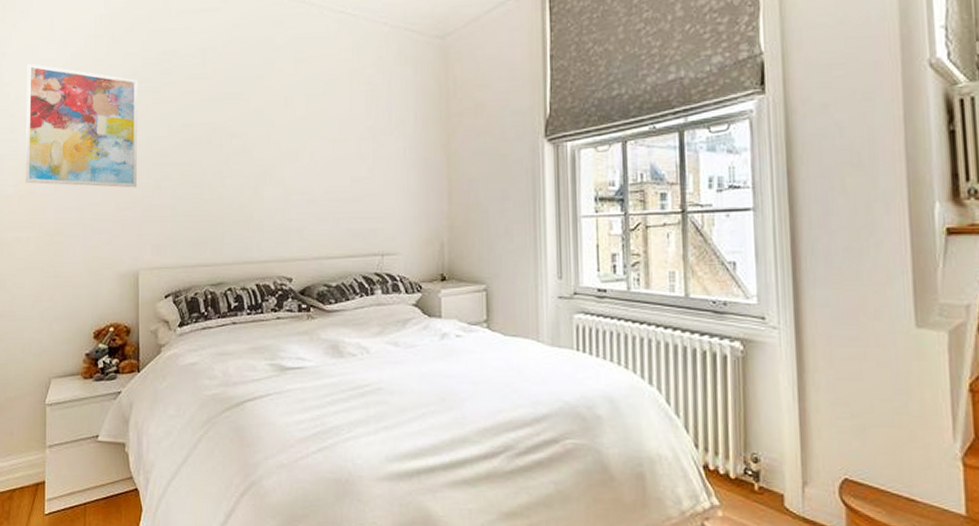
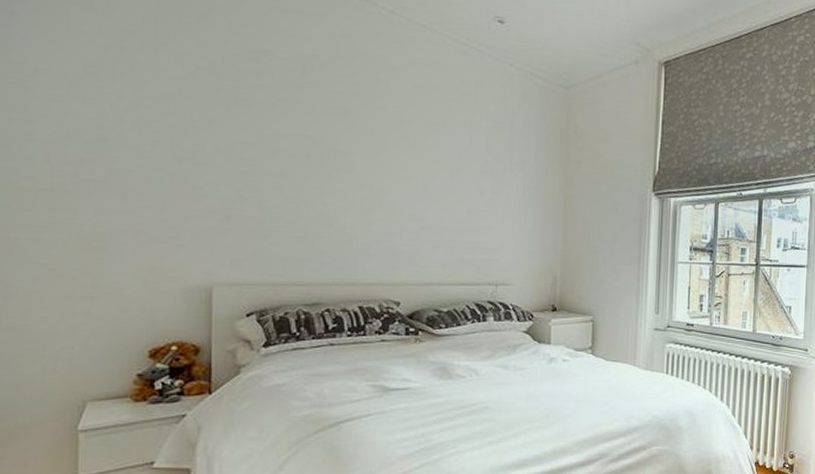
wall art: present [25,63,138,188] -> none [47,30,217,196]

